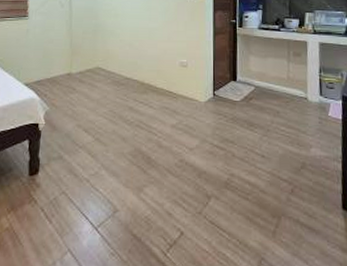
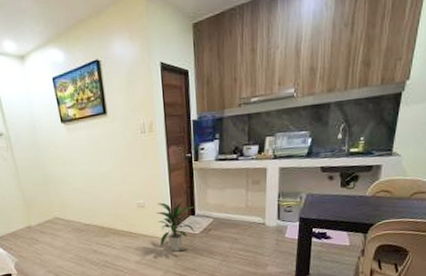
indoor plant: none [198,63,237,119] -> present [156,200,195,252]

